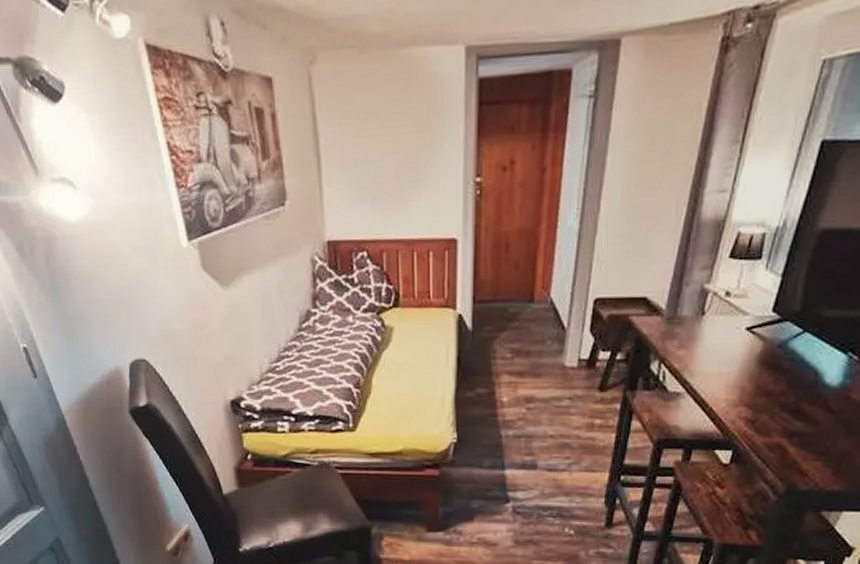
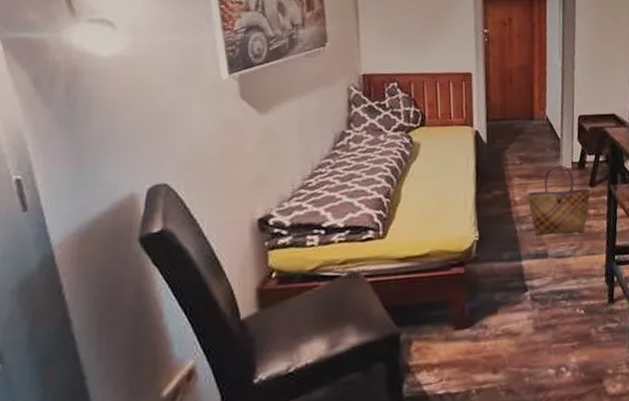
tote bag: none [518,361,599,446] -> present [528,164,591,235]

